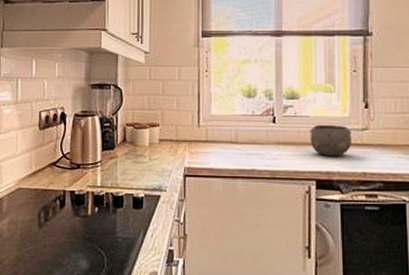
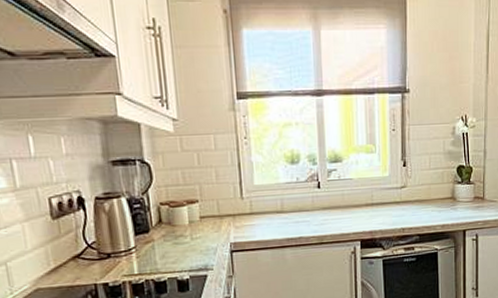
bowl: present [310,124,352,157] -> none [353,185,392,217]

